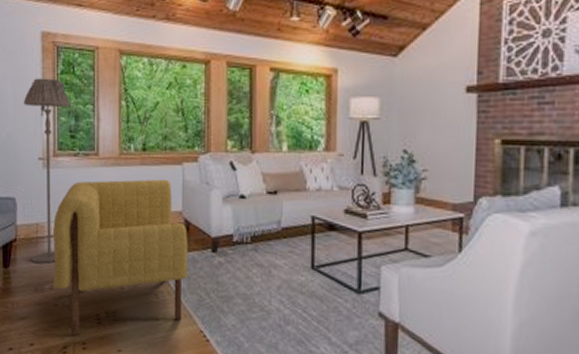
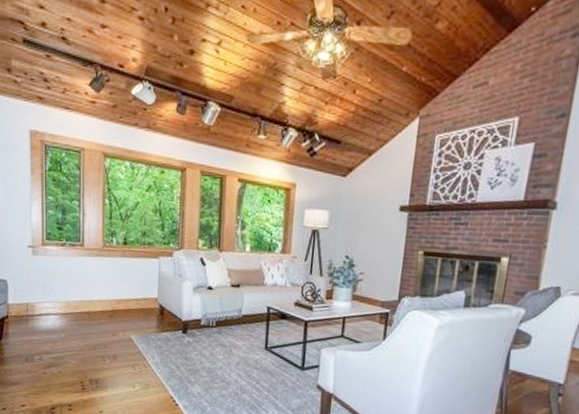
floor lamp: present [23,78,70,264] -> none [13,173,58,338]
armchair: present [52,179,188,337] -> none [41,268,162,400]

